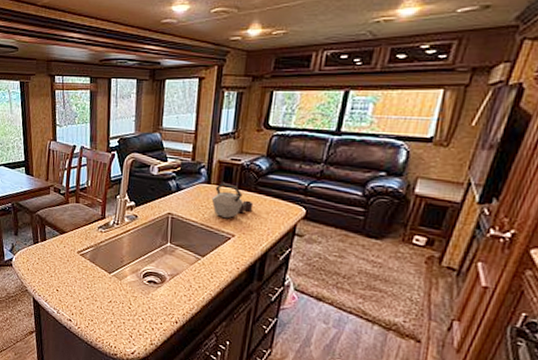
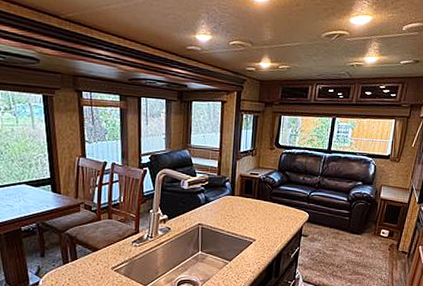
kettle: present [211,183,254,219] -> none [235,194,270,226]

